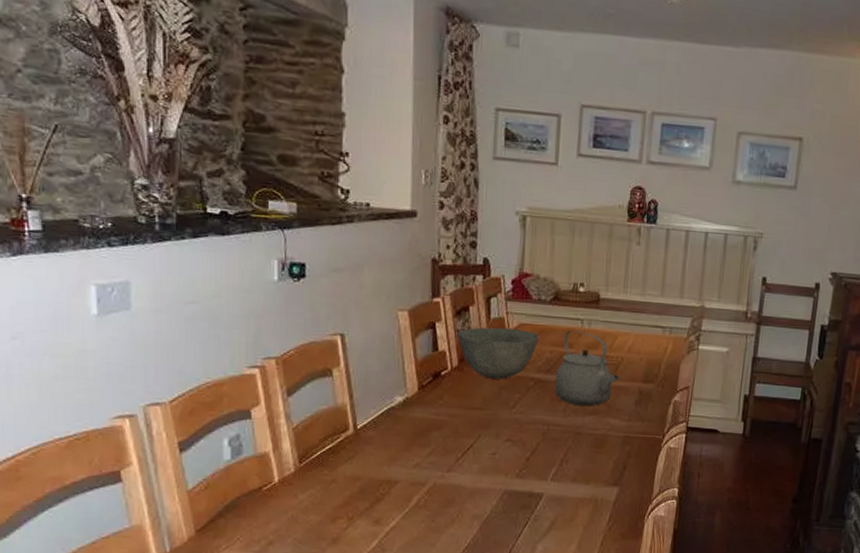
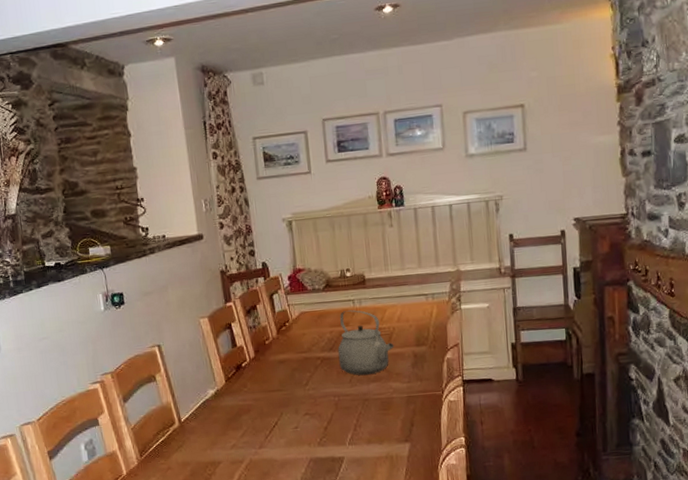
bowl: present [457,327,539,379] -> none [250,317,319,364]

